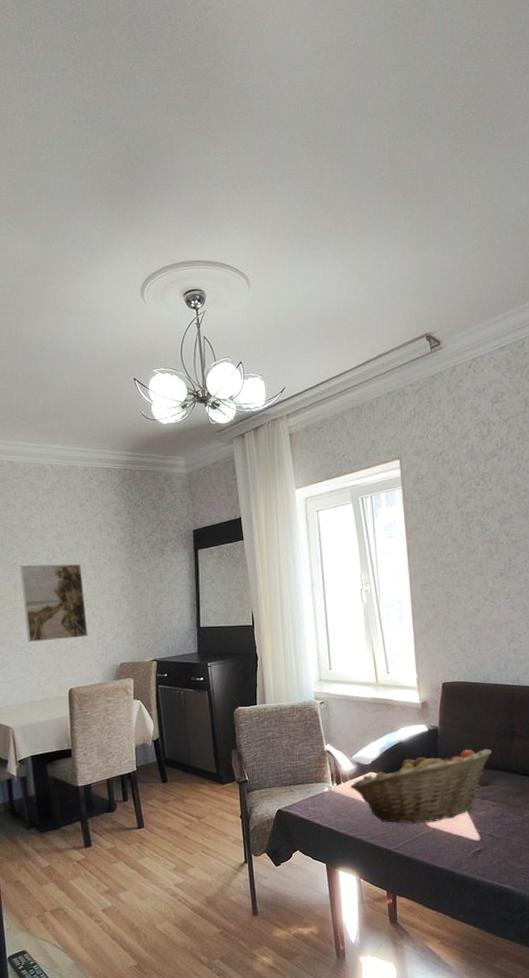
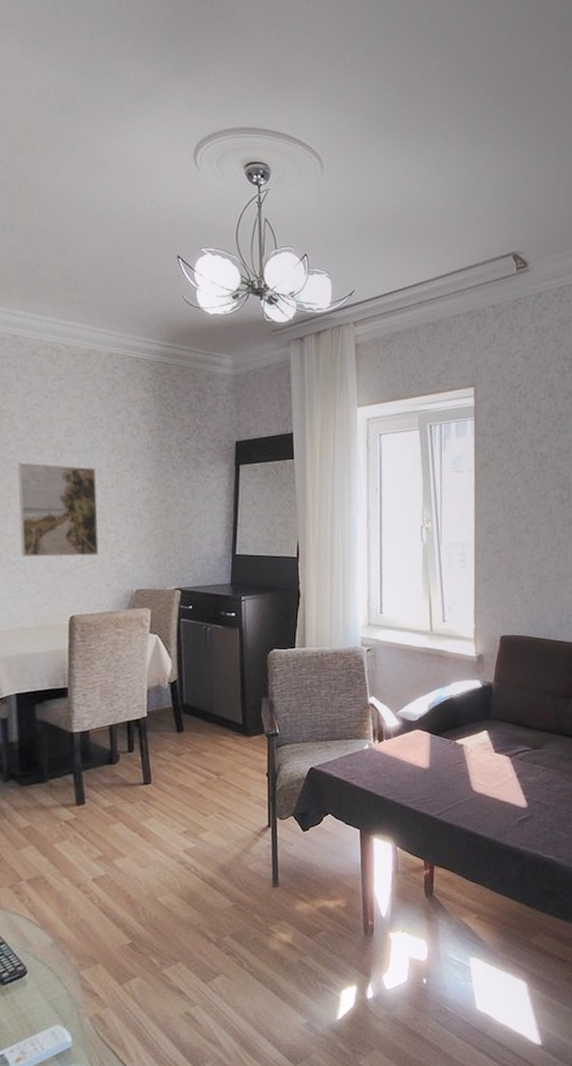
fruit basket: present [350,748,493,824] -> none [393,709,547,788]

